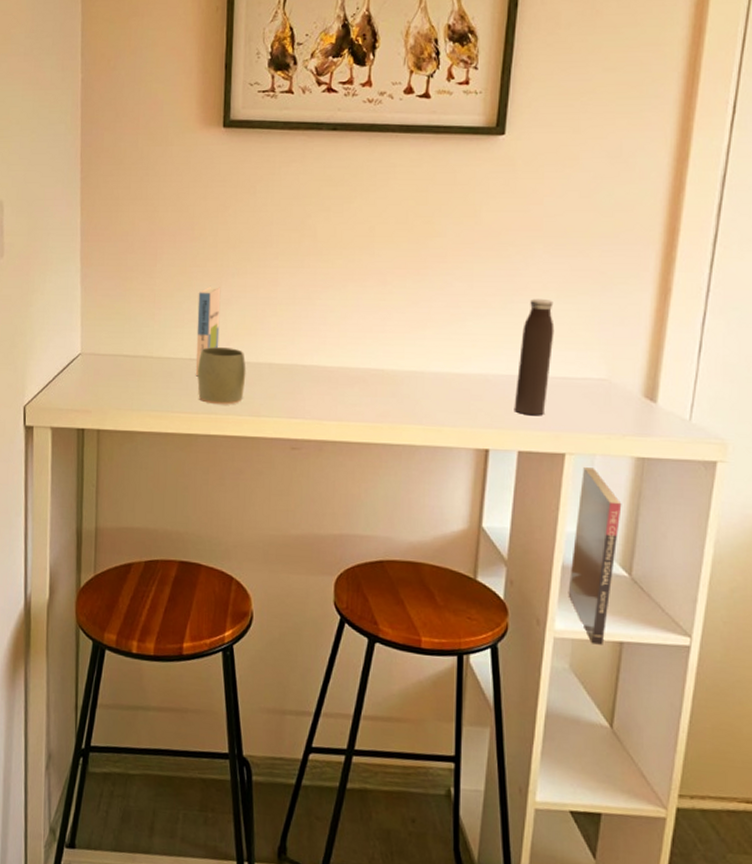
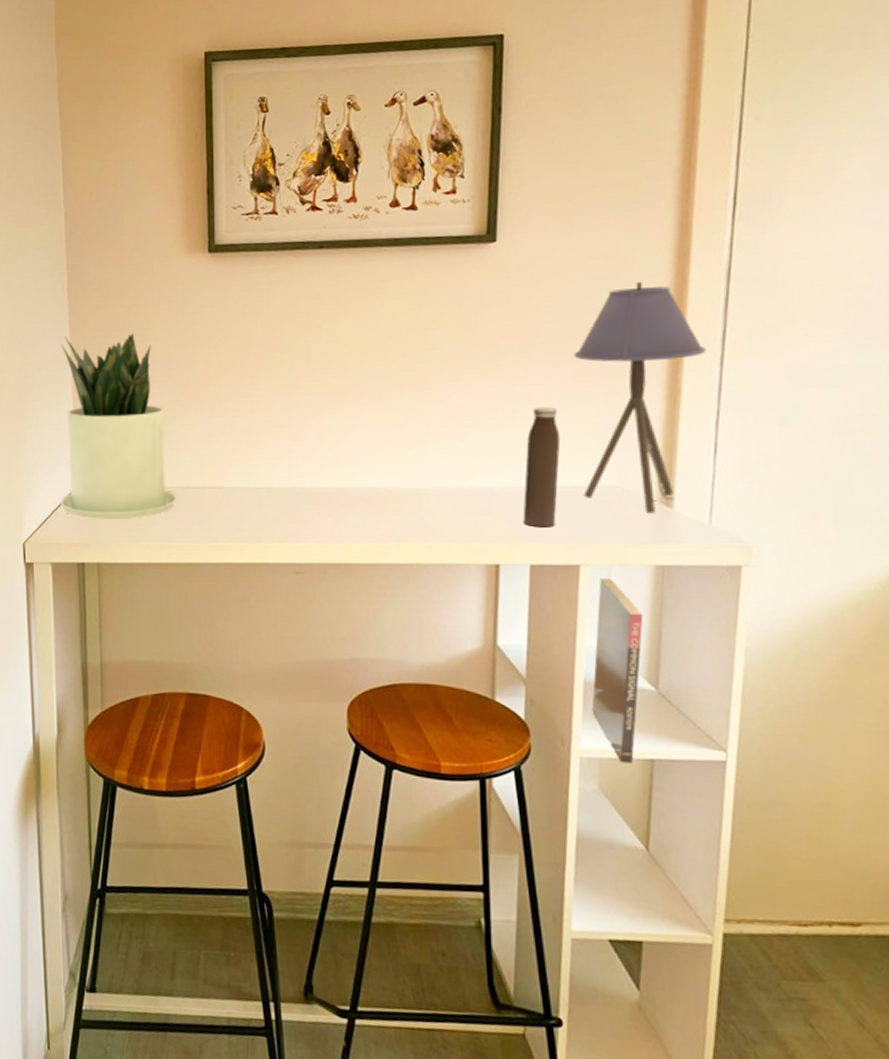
planter: none [62,202,180,387] -> present [60,333,178,519]
book: present [195,287,221,375] -> none [192,413,216,503]
mug: present [197,346,246,405] -> none [195,473,245,532]
table lamp: none [572,182,698,407] -> present [573,281,707,514]

